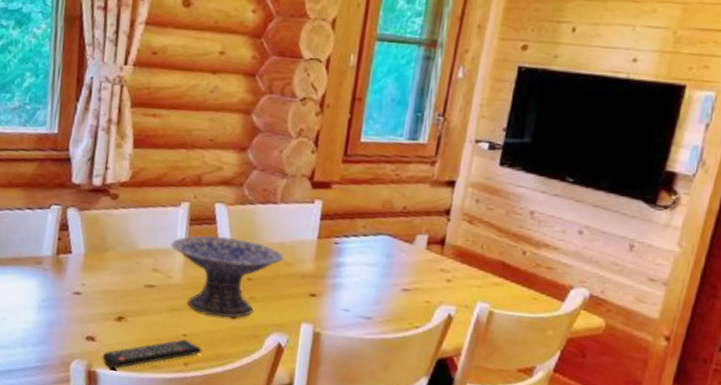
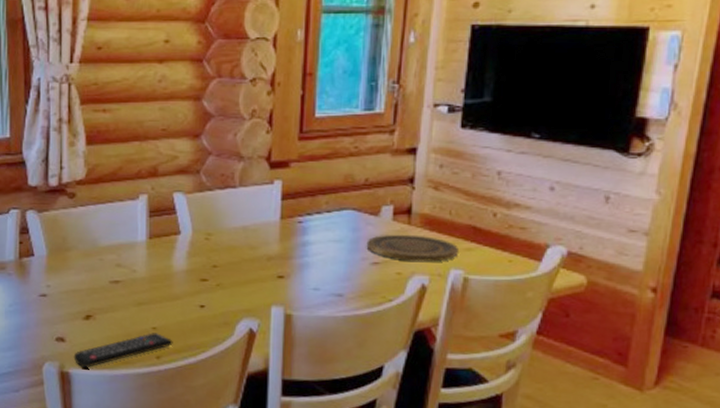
decorative bowl: present [171,235,284,319] -> none [132,225,248,308]
plate: none [398,262,487,294] -> present [366,234,458,262]

